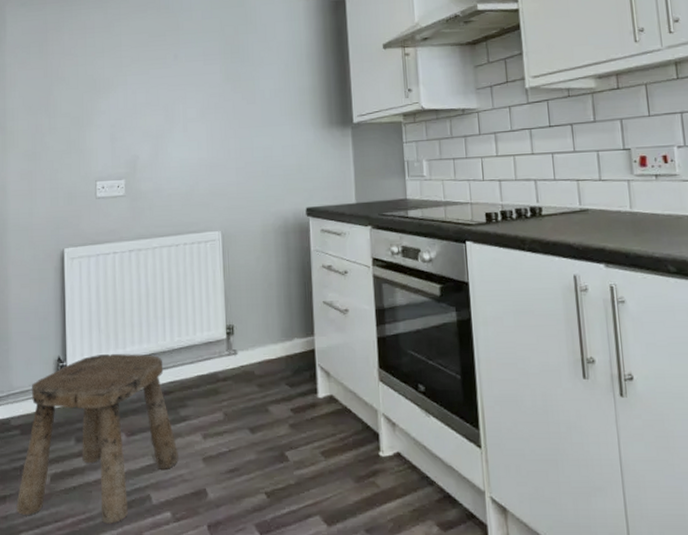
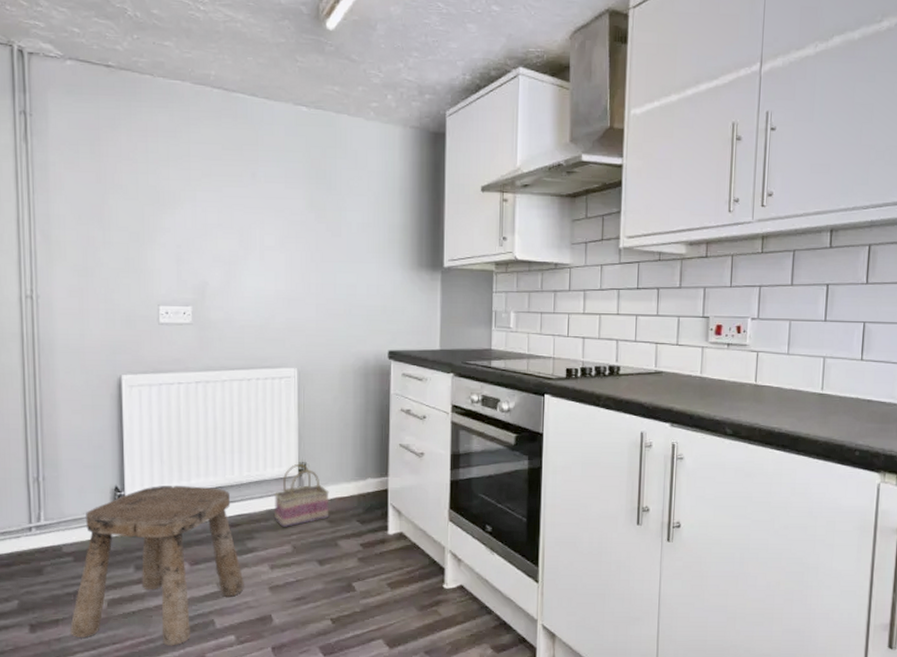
basket: none [204,327,258,394] -> present [275,464,329,528]

